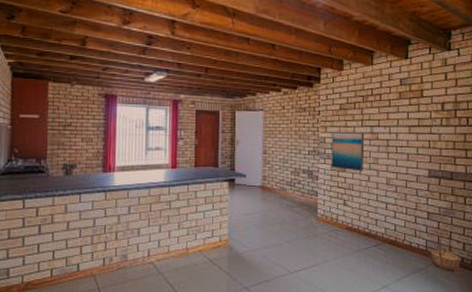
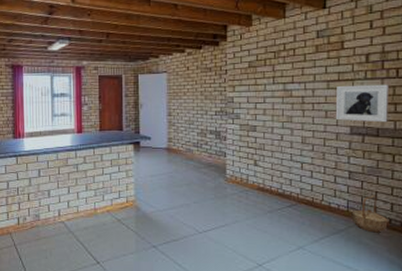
wall art: present [331,132,365,171] -> none [240,90,277,130]
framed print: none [416,130,461,167] -> present [335,84,390,123]

